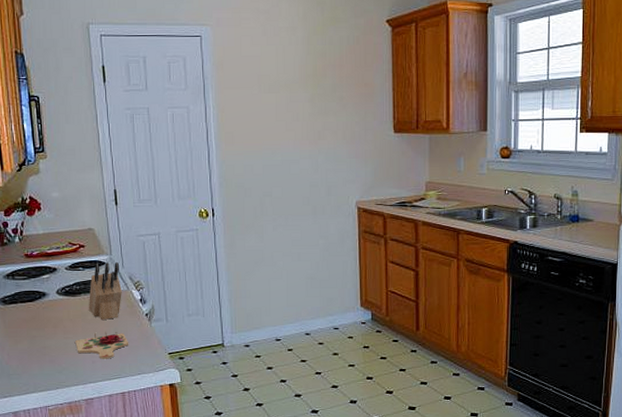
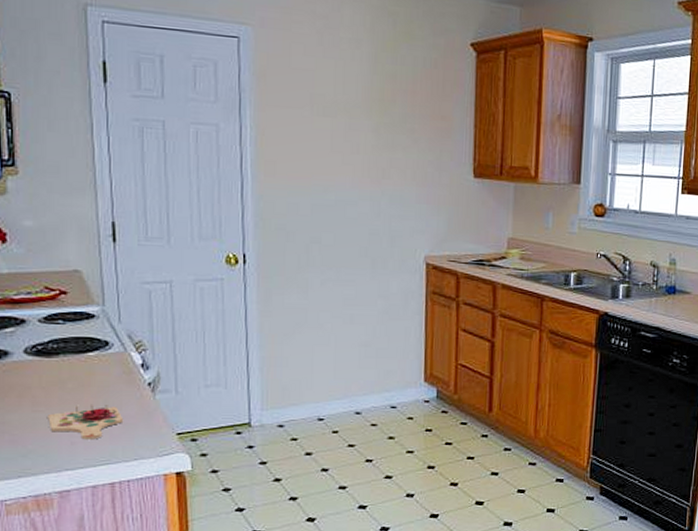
knife block: present [88,262,122,320] -> none [68,315,117,389]

